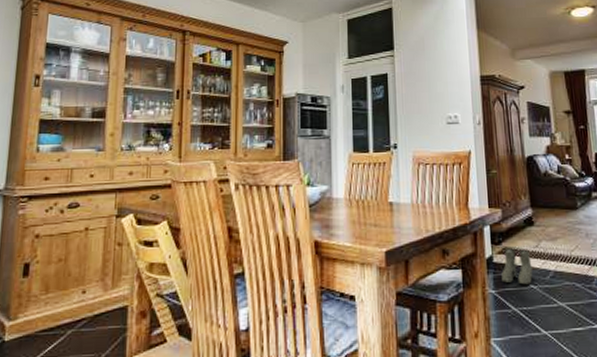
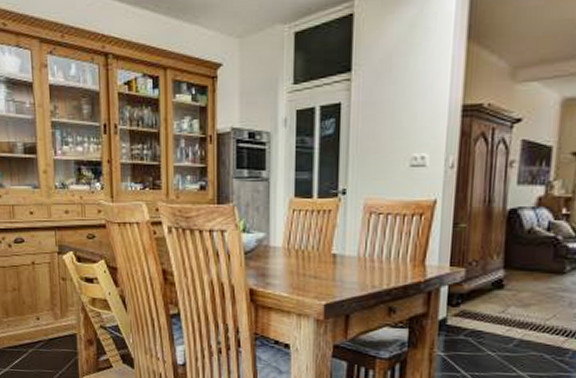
boots: present [501,248,533,285] -> none [454,311,494,351]

